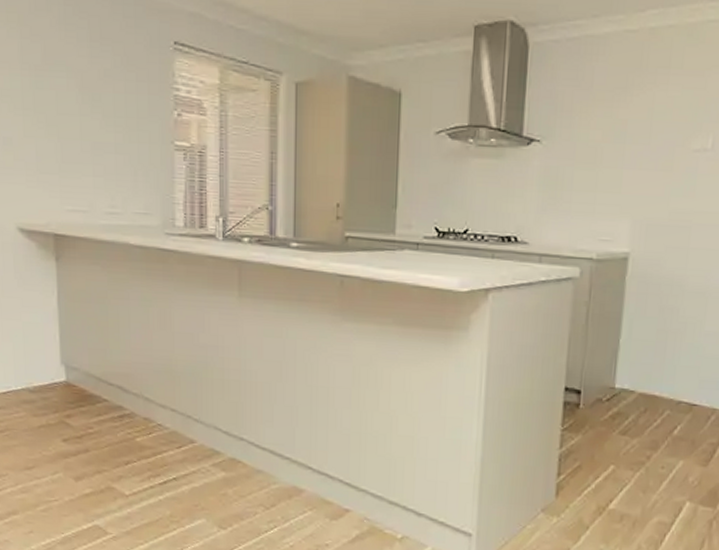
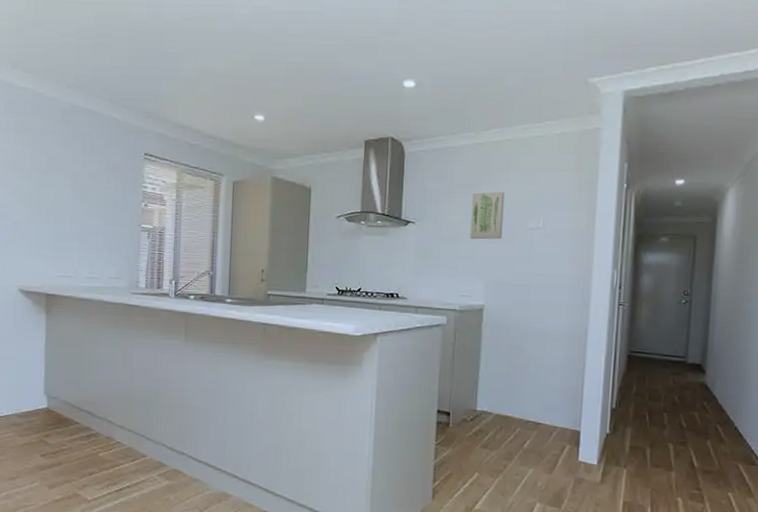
wall art: none [613,98,663,165] -> present [470,191,505,240]

